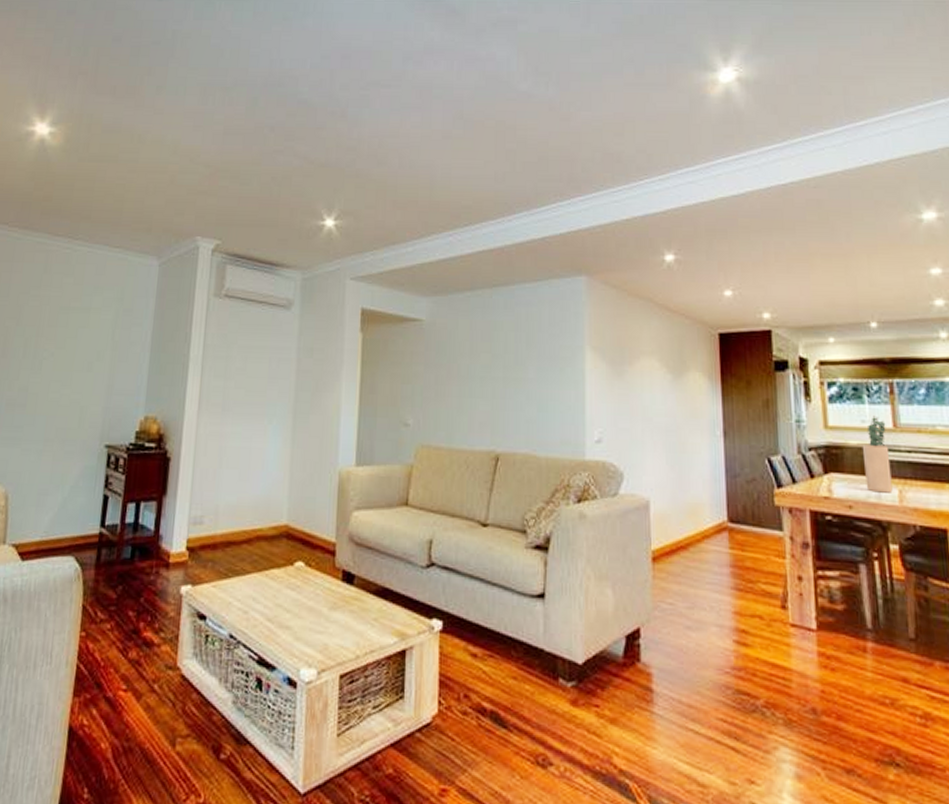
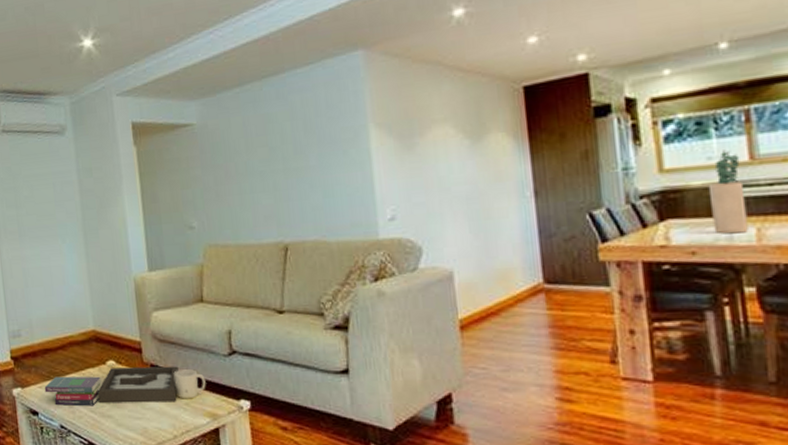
books: none [218,575,286,614] -> present [44,376,102,406]
decorative tray: none [278,570,372,616] -> present [97,366,178,403]
mug: none [365,579,399,614] -> present [173,369,206,399]

